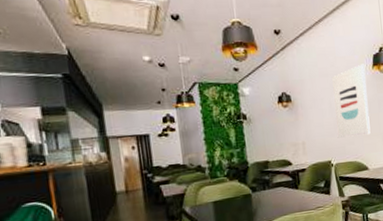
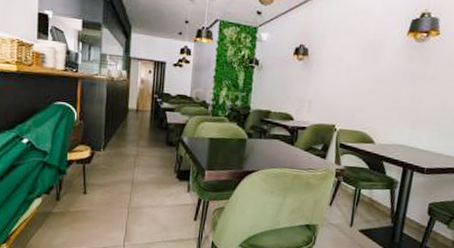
wall art: present [332,64,371,138] -> none [348,28,400,107]

